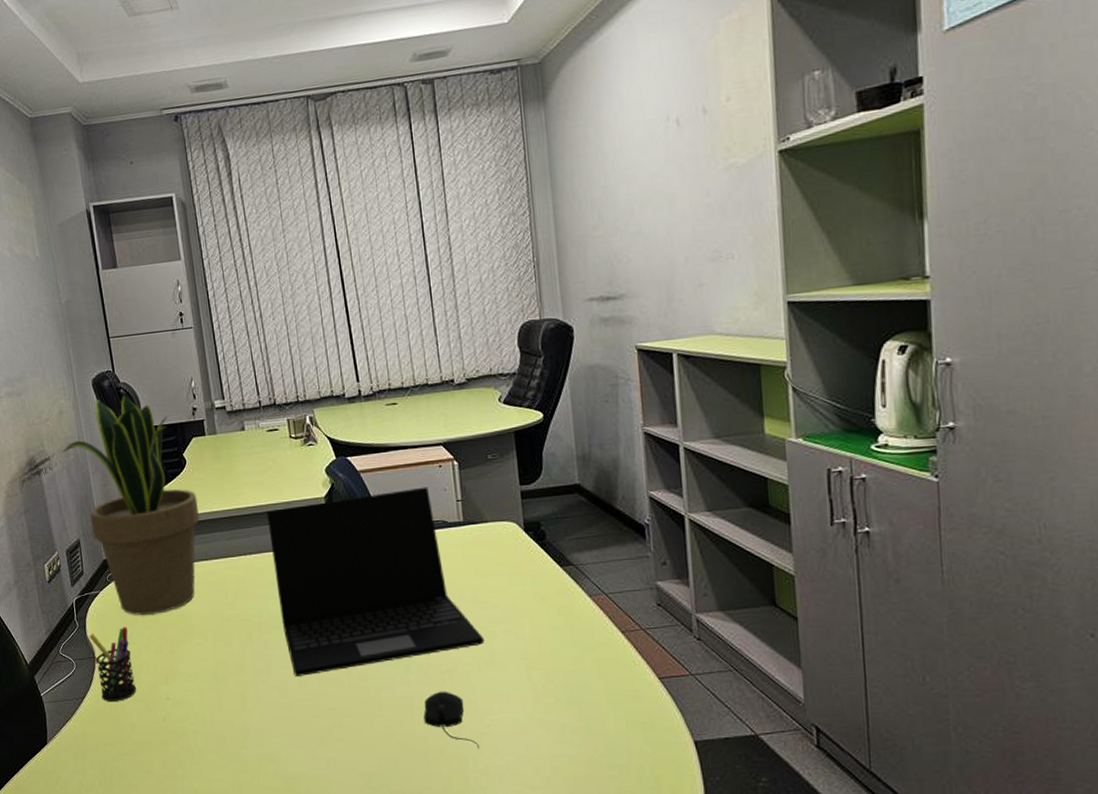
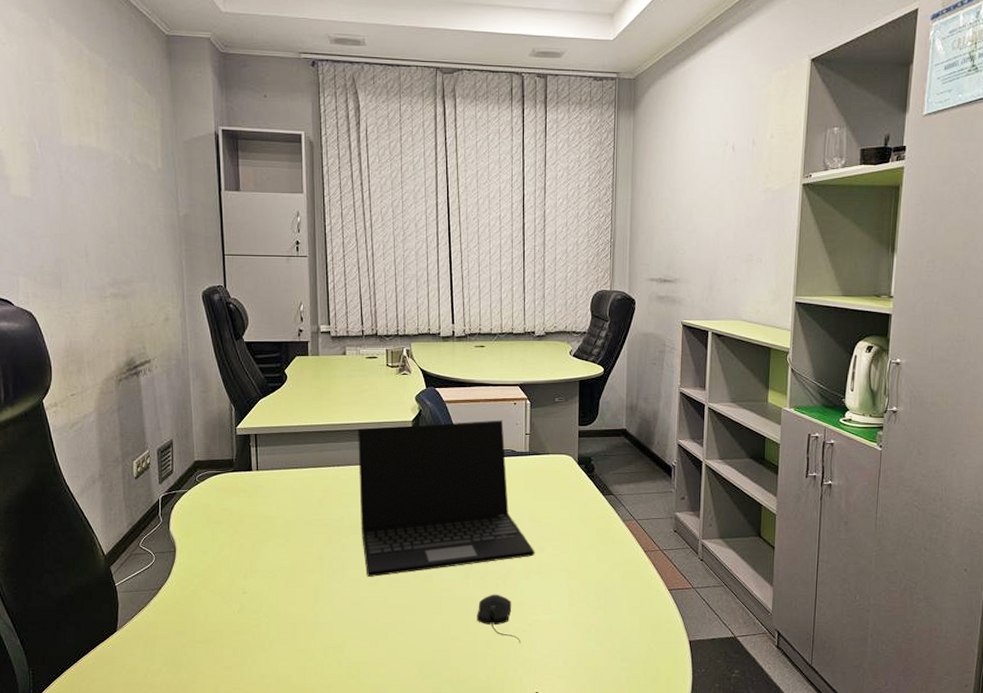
potted plant: present [62,394,199,615] -> none [163,309,294,514]
pen holder: present [89,626,137,702] -> none [172,524,215,593]

